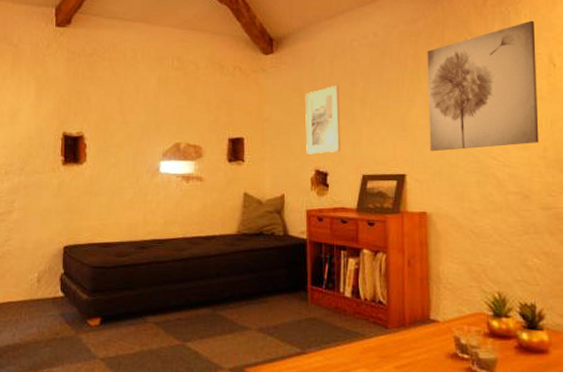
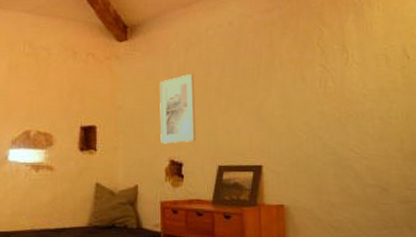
wall art: present [427,20,539,152] -> none [282,13,395,143]

